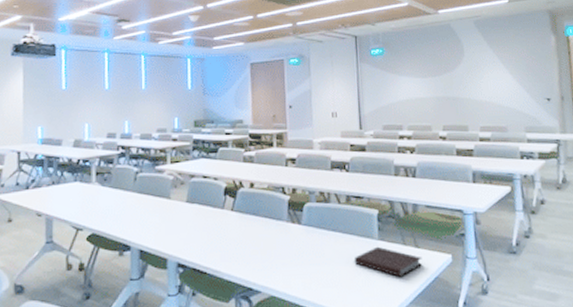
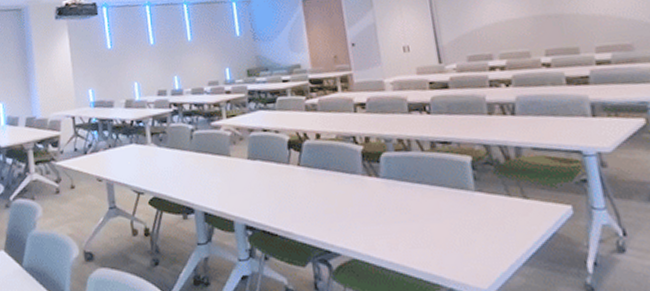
notebook: present [354,246,423,277] -> none [446,198,535,234]

